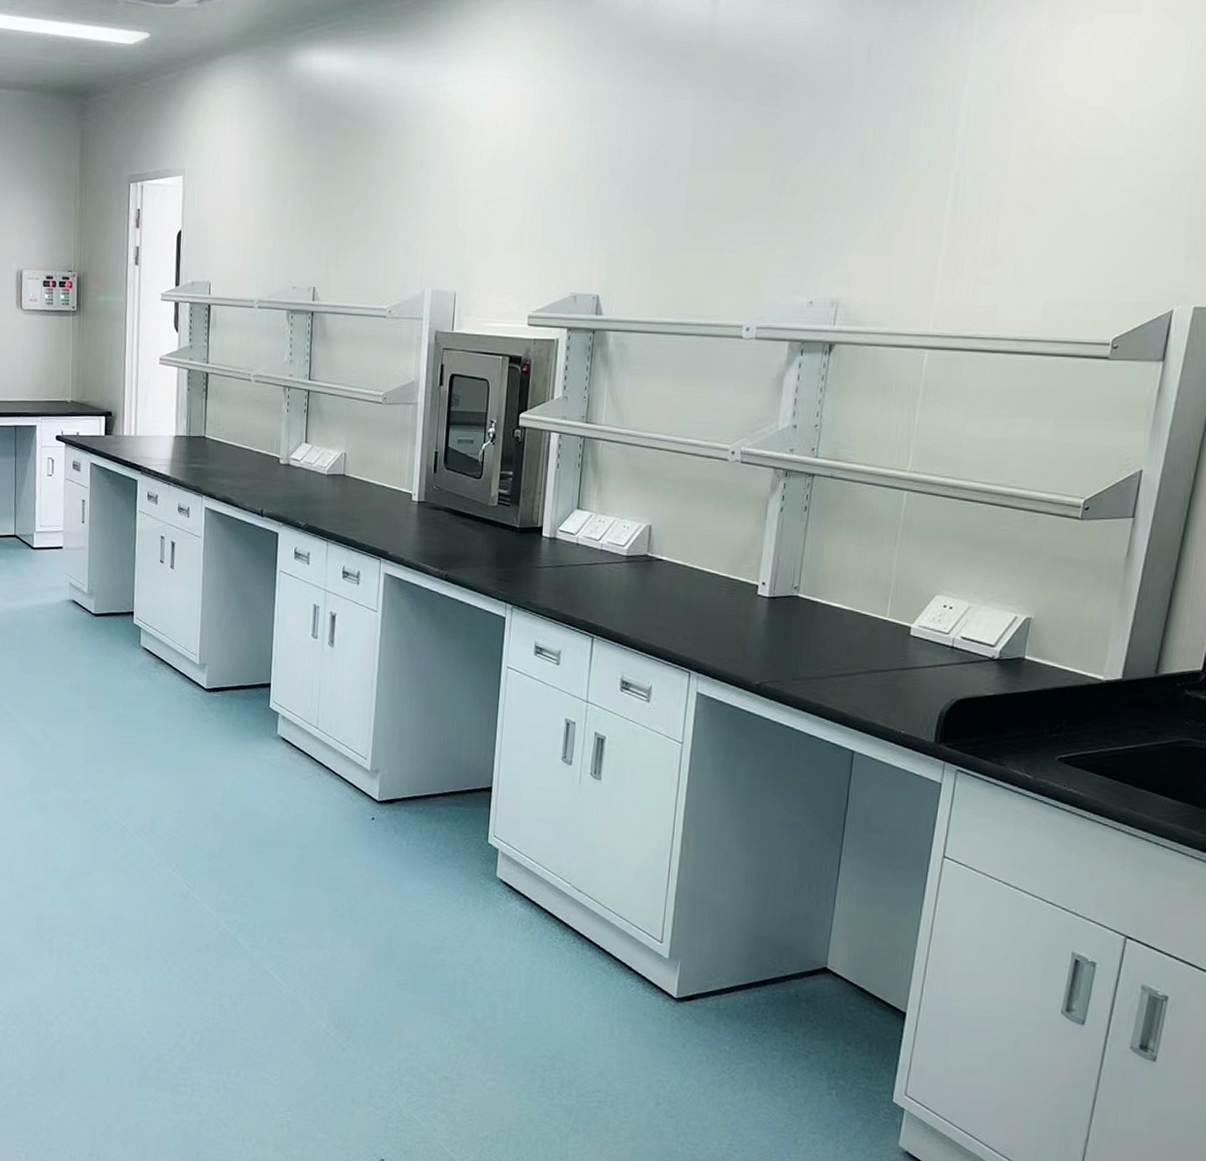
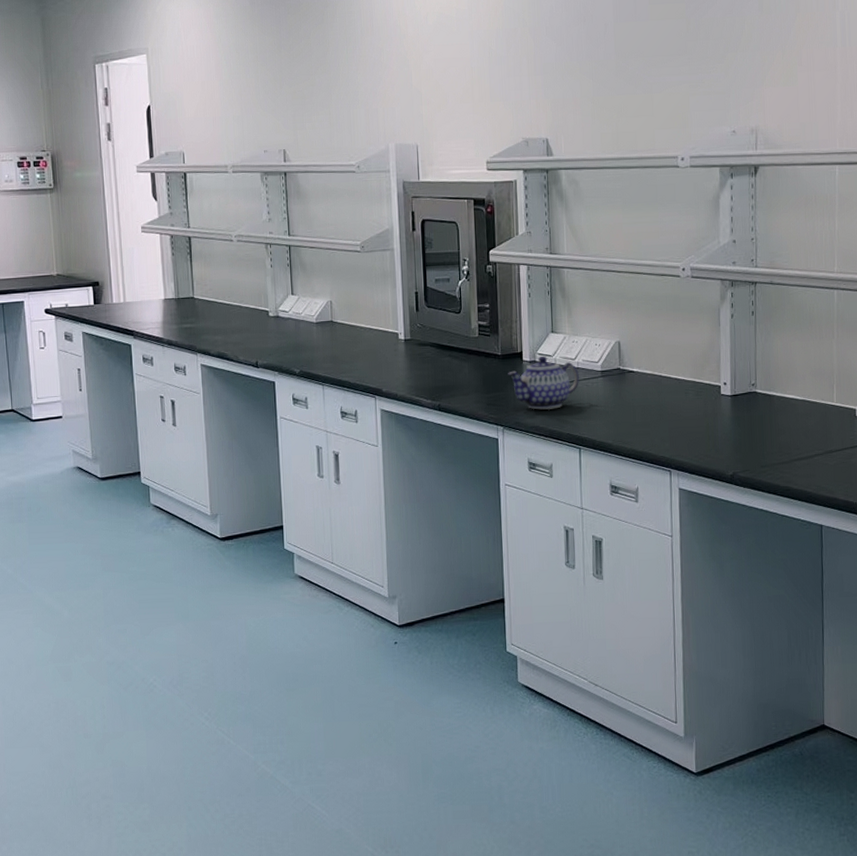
teapot: none [524,533,602,592] -> present [508,355,579,410]

